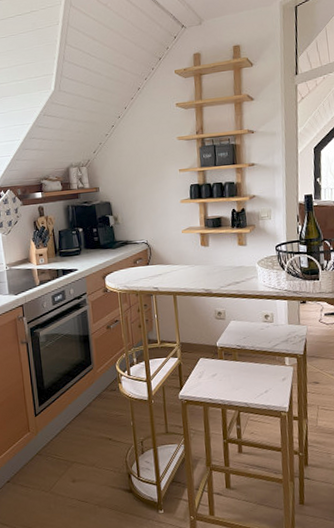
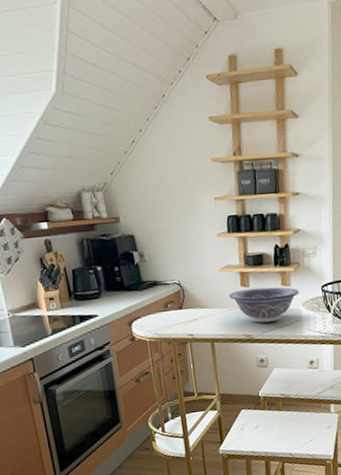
decorative bowl: none [190,246,256,279] -> present [228,287,300,323]

